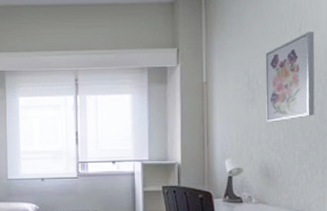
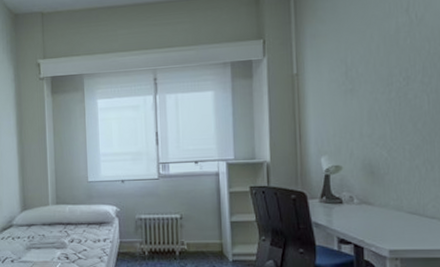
wall art: present [265,31,315,123] -> none [365,10,429,115]

